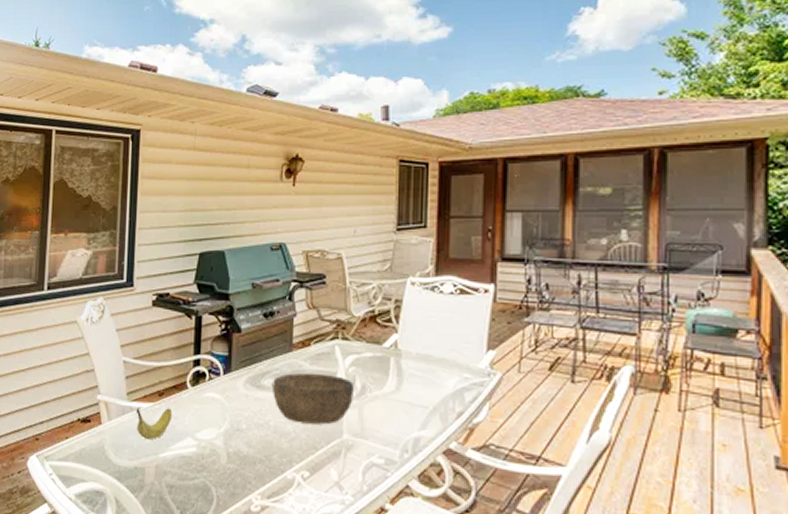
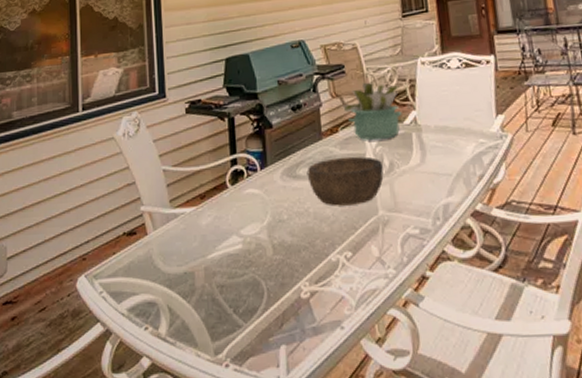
fruit: present [136,408,172,441] -> none [180,209,215,244]
decorative plant: none [319,296,383,361] -> present [343,82,403,141]

